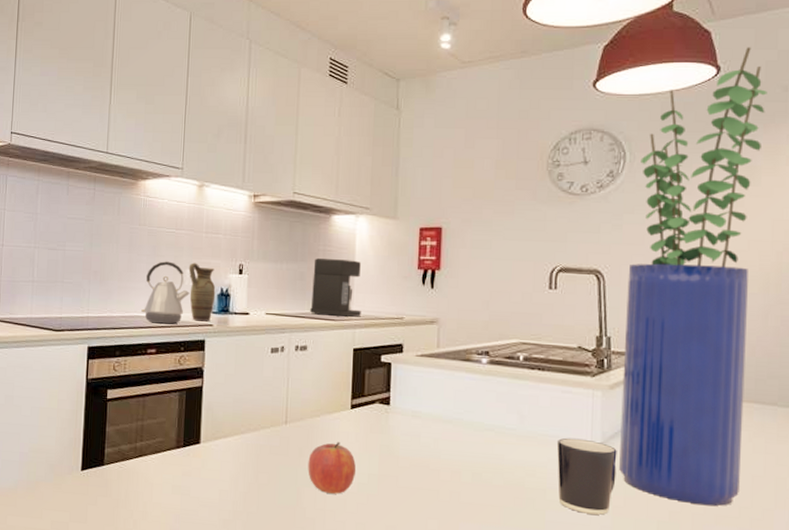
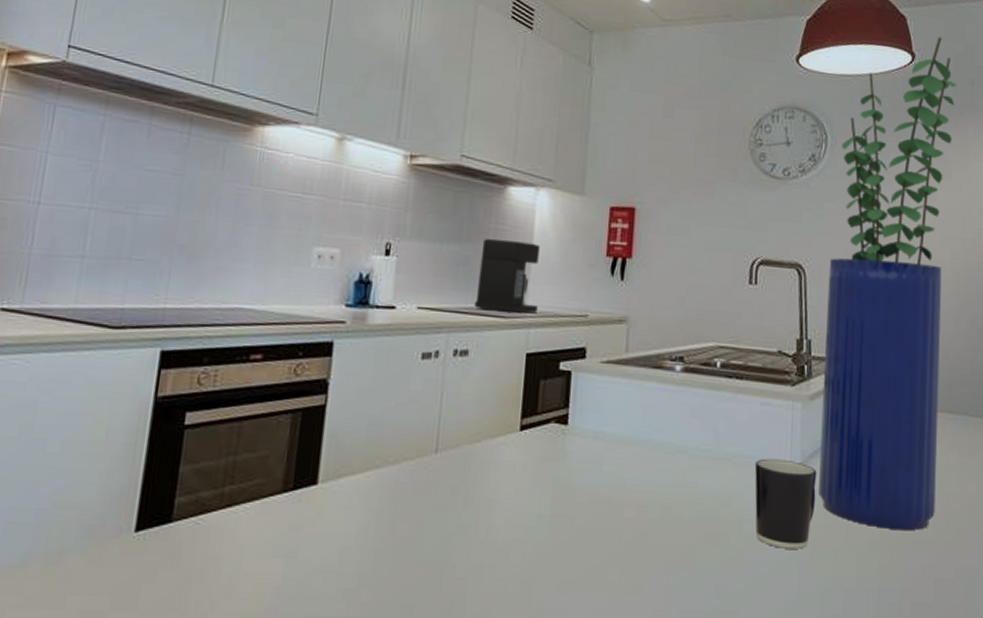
kettle: present [141,261,190,324] -> none [245,235,316,321]
ceramic jug: present [188,262,216,322] -> none [315,238,353,318]
fruit: present [308,442,357,494] -> none [461,474,524,544]

